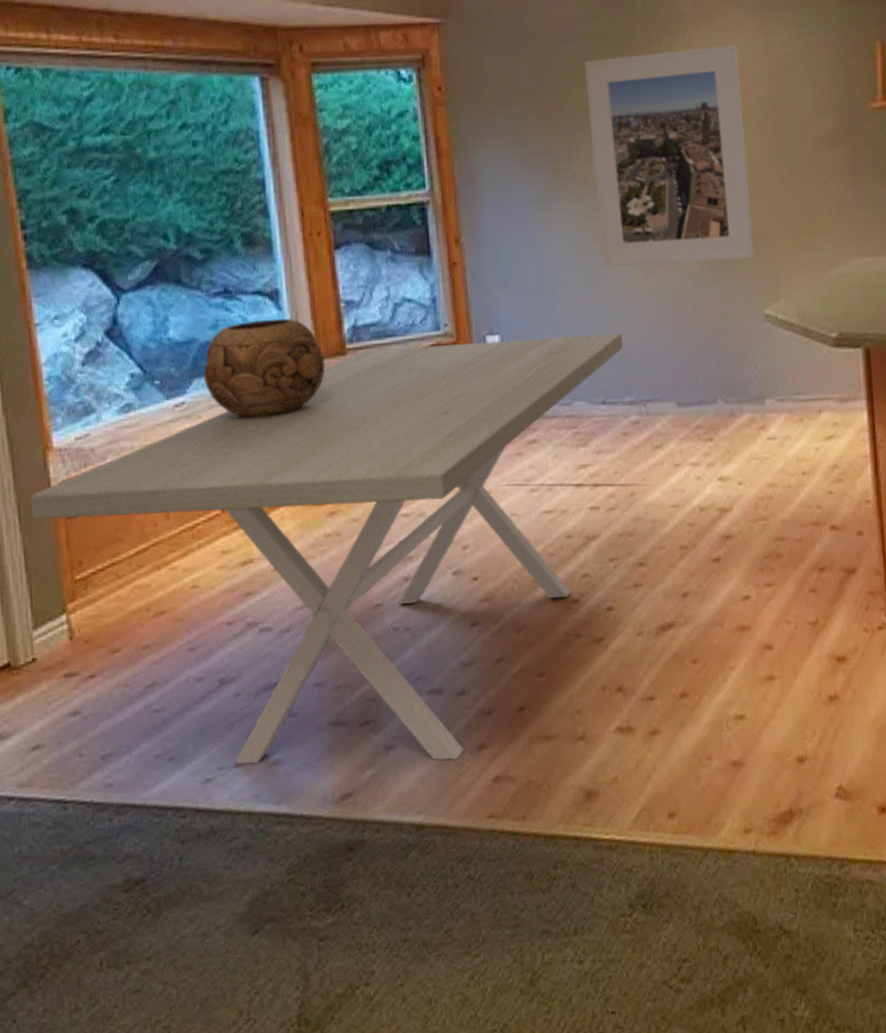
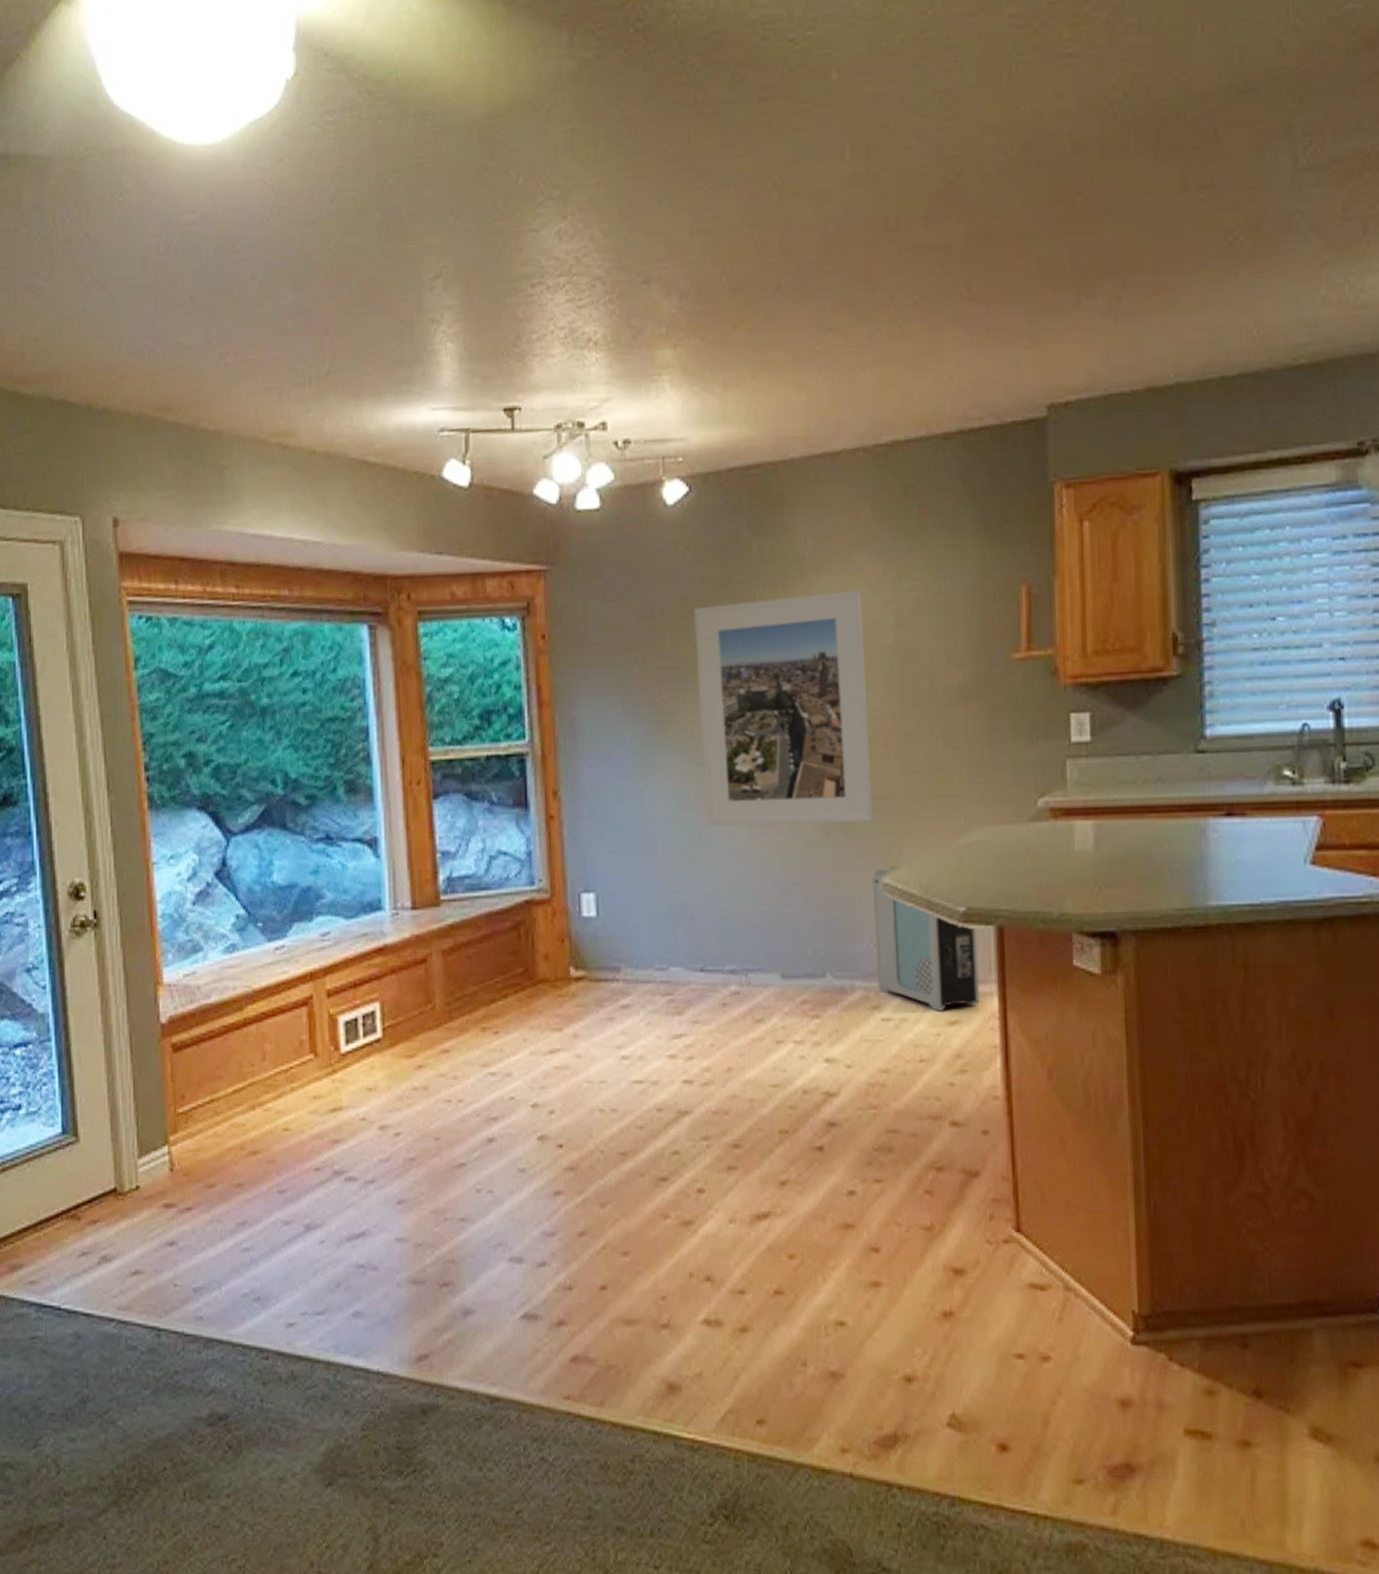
dining table: present [30,333,624,765] -> none [141,897,726,1333]
decorative bowl: present [203,318,326,419] -> none [302,866,420,966]
air purifier: none [755,298,852,429] -> present [871,866,980,1013]

